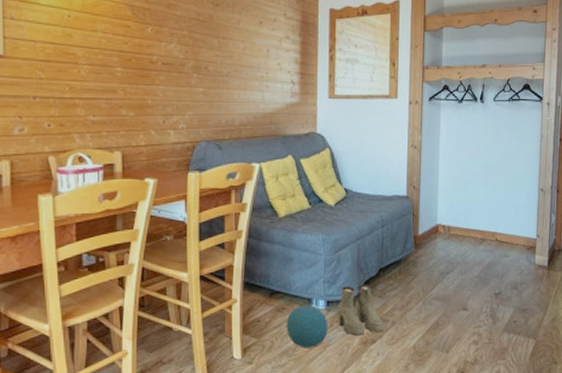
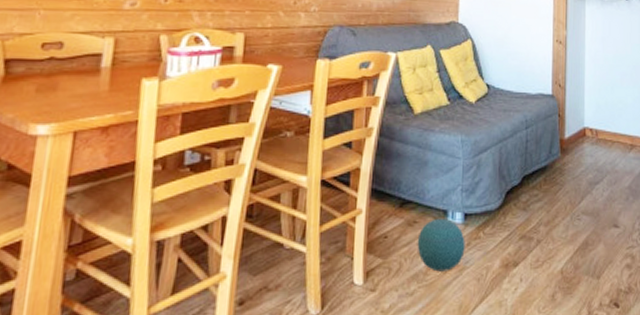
boots: present [337,284,384,336] -> none [476,194,528,257]

